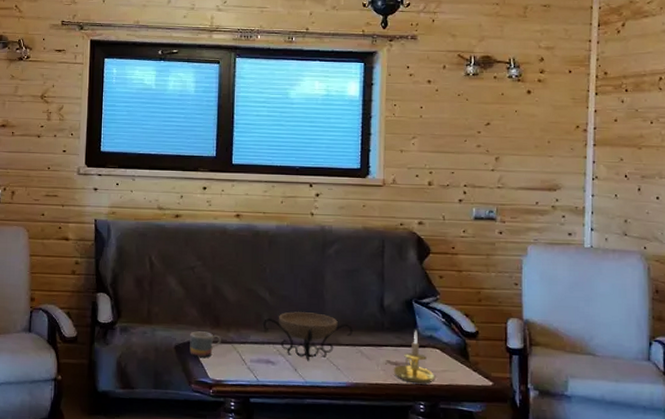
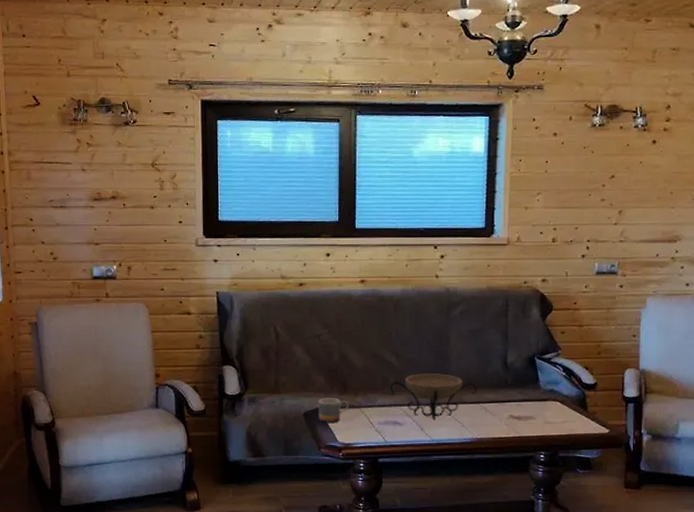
candle holder: present [393,330,437,384] -> none [515,385,557,435]

